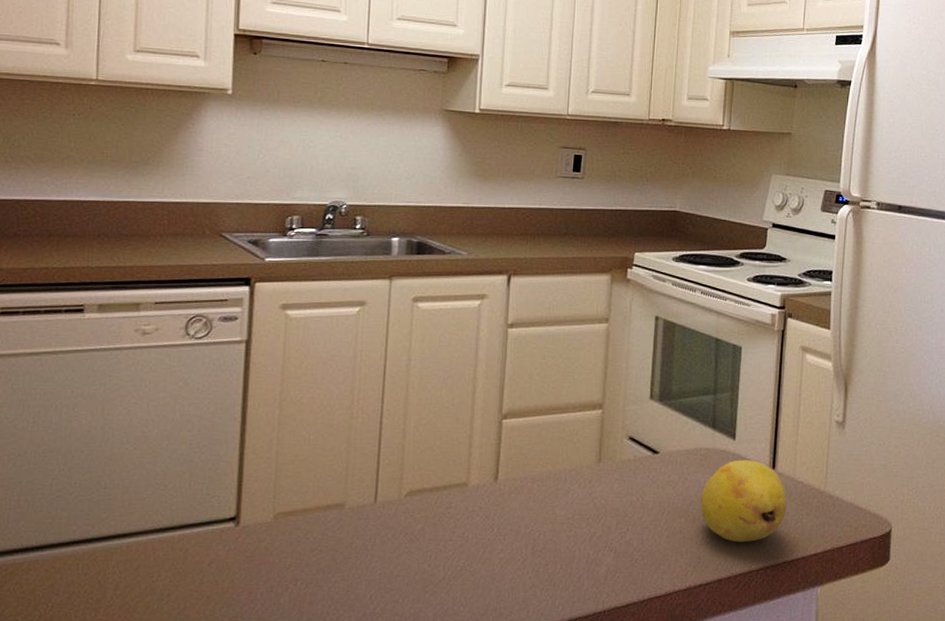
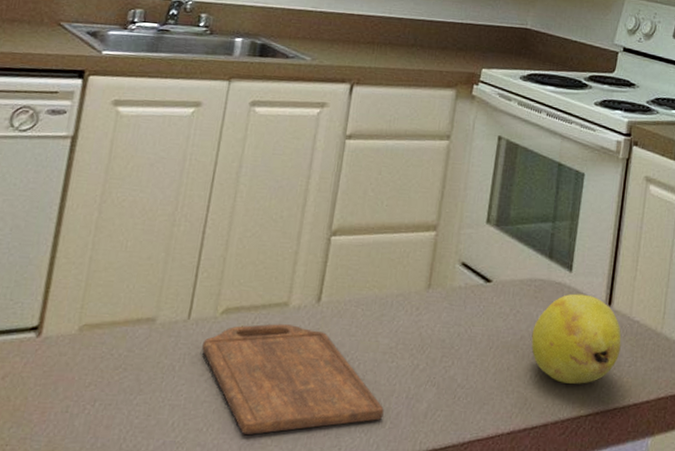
cutting board: none [391,503,566,603] -> present [202,324,384,435]

